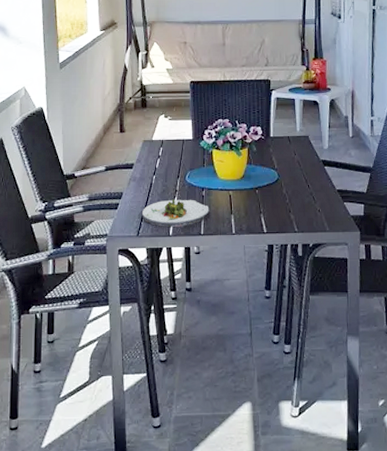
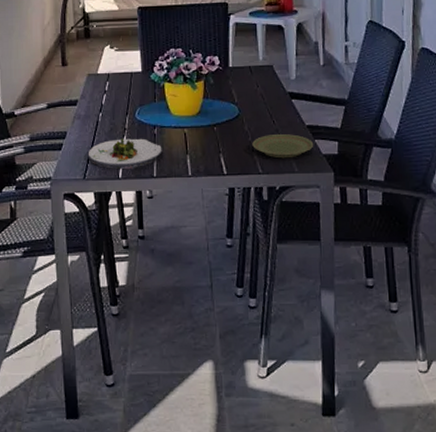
plate: none [289,197,343,219] -> present [252,134,314,159]

